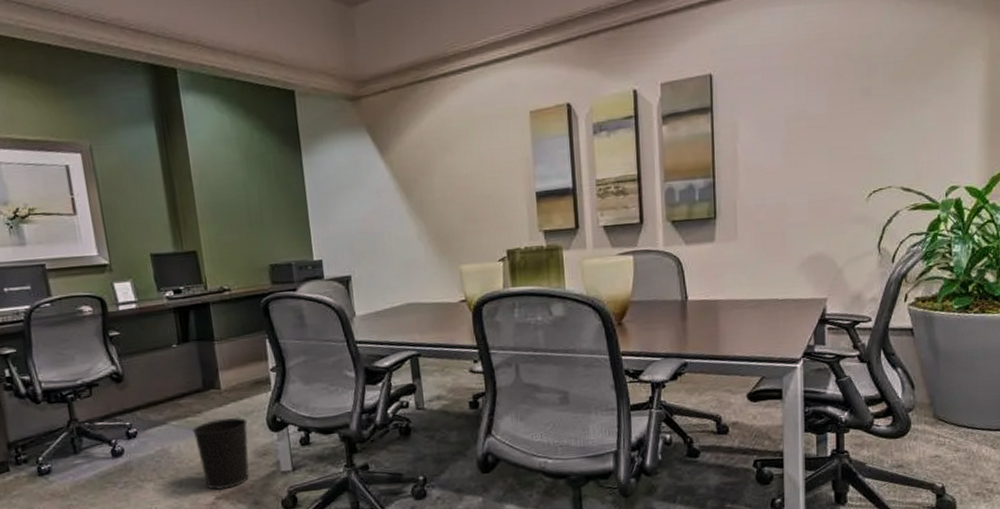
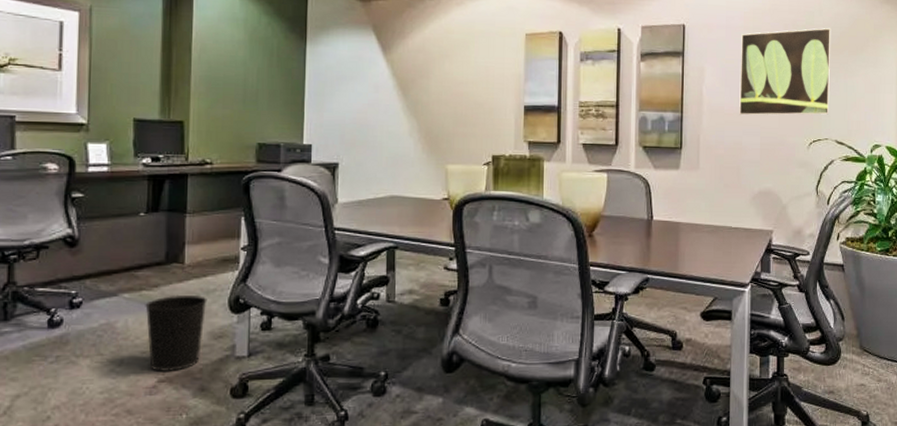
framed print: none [780,51,894,172] -> present [739,27,831,116]

